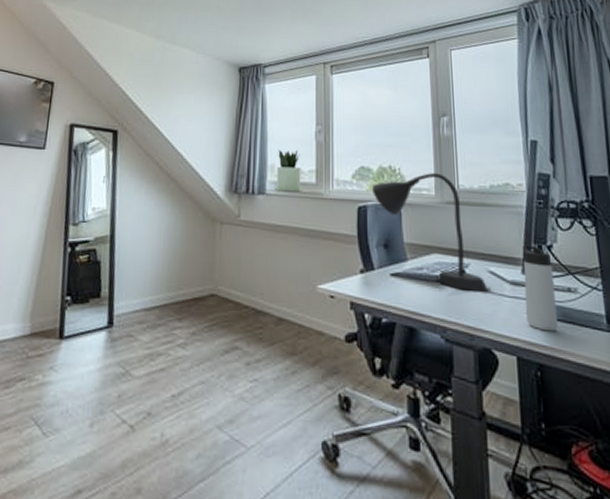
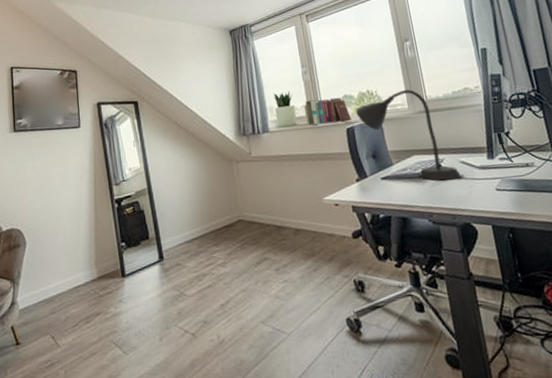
books: none [311,165,366,199] -> present [303,97,352,126]
thermos bottle: present [523,246,558,332] -> none [485,135,522,201]

